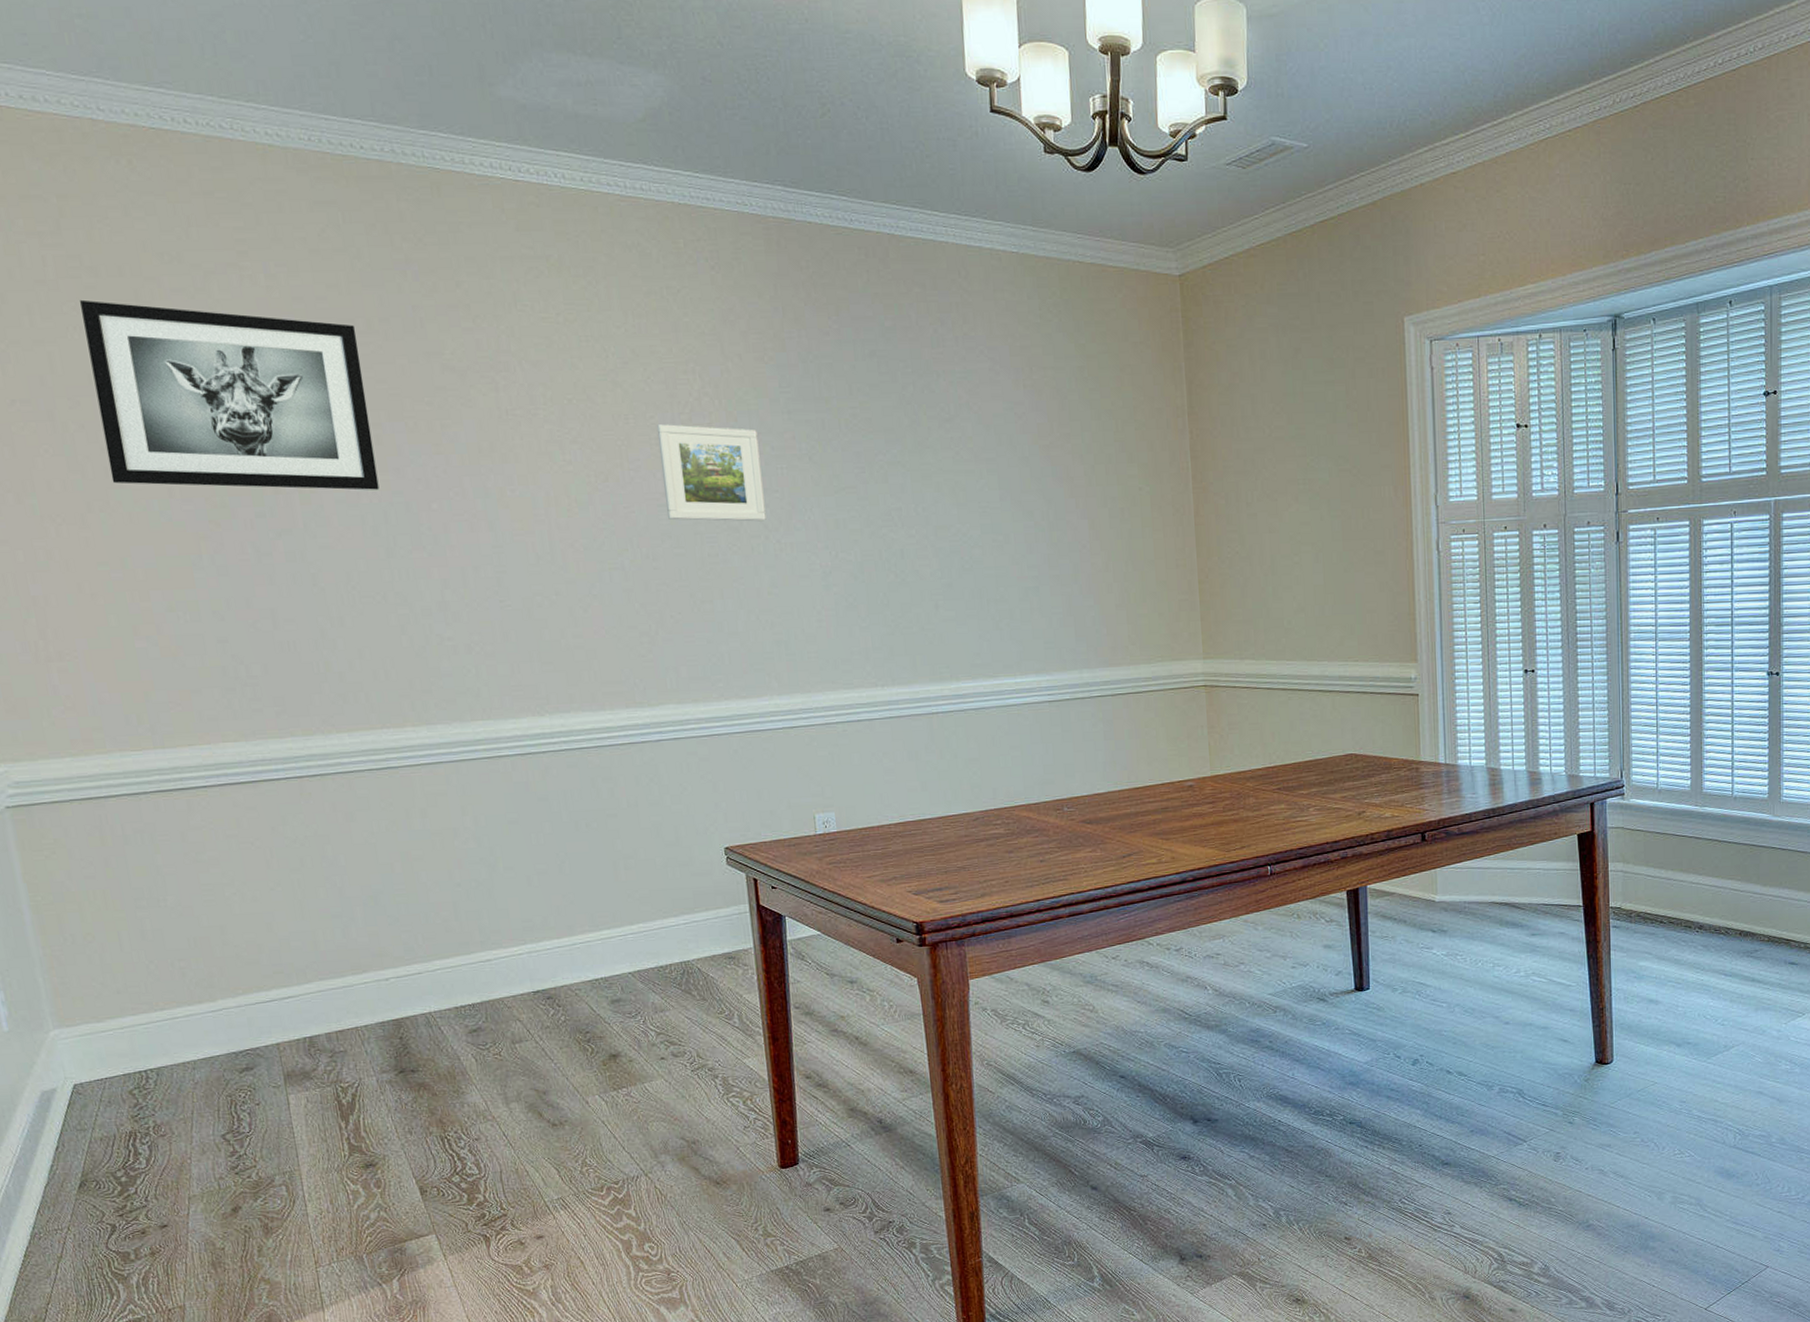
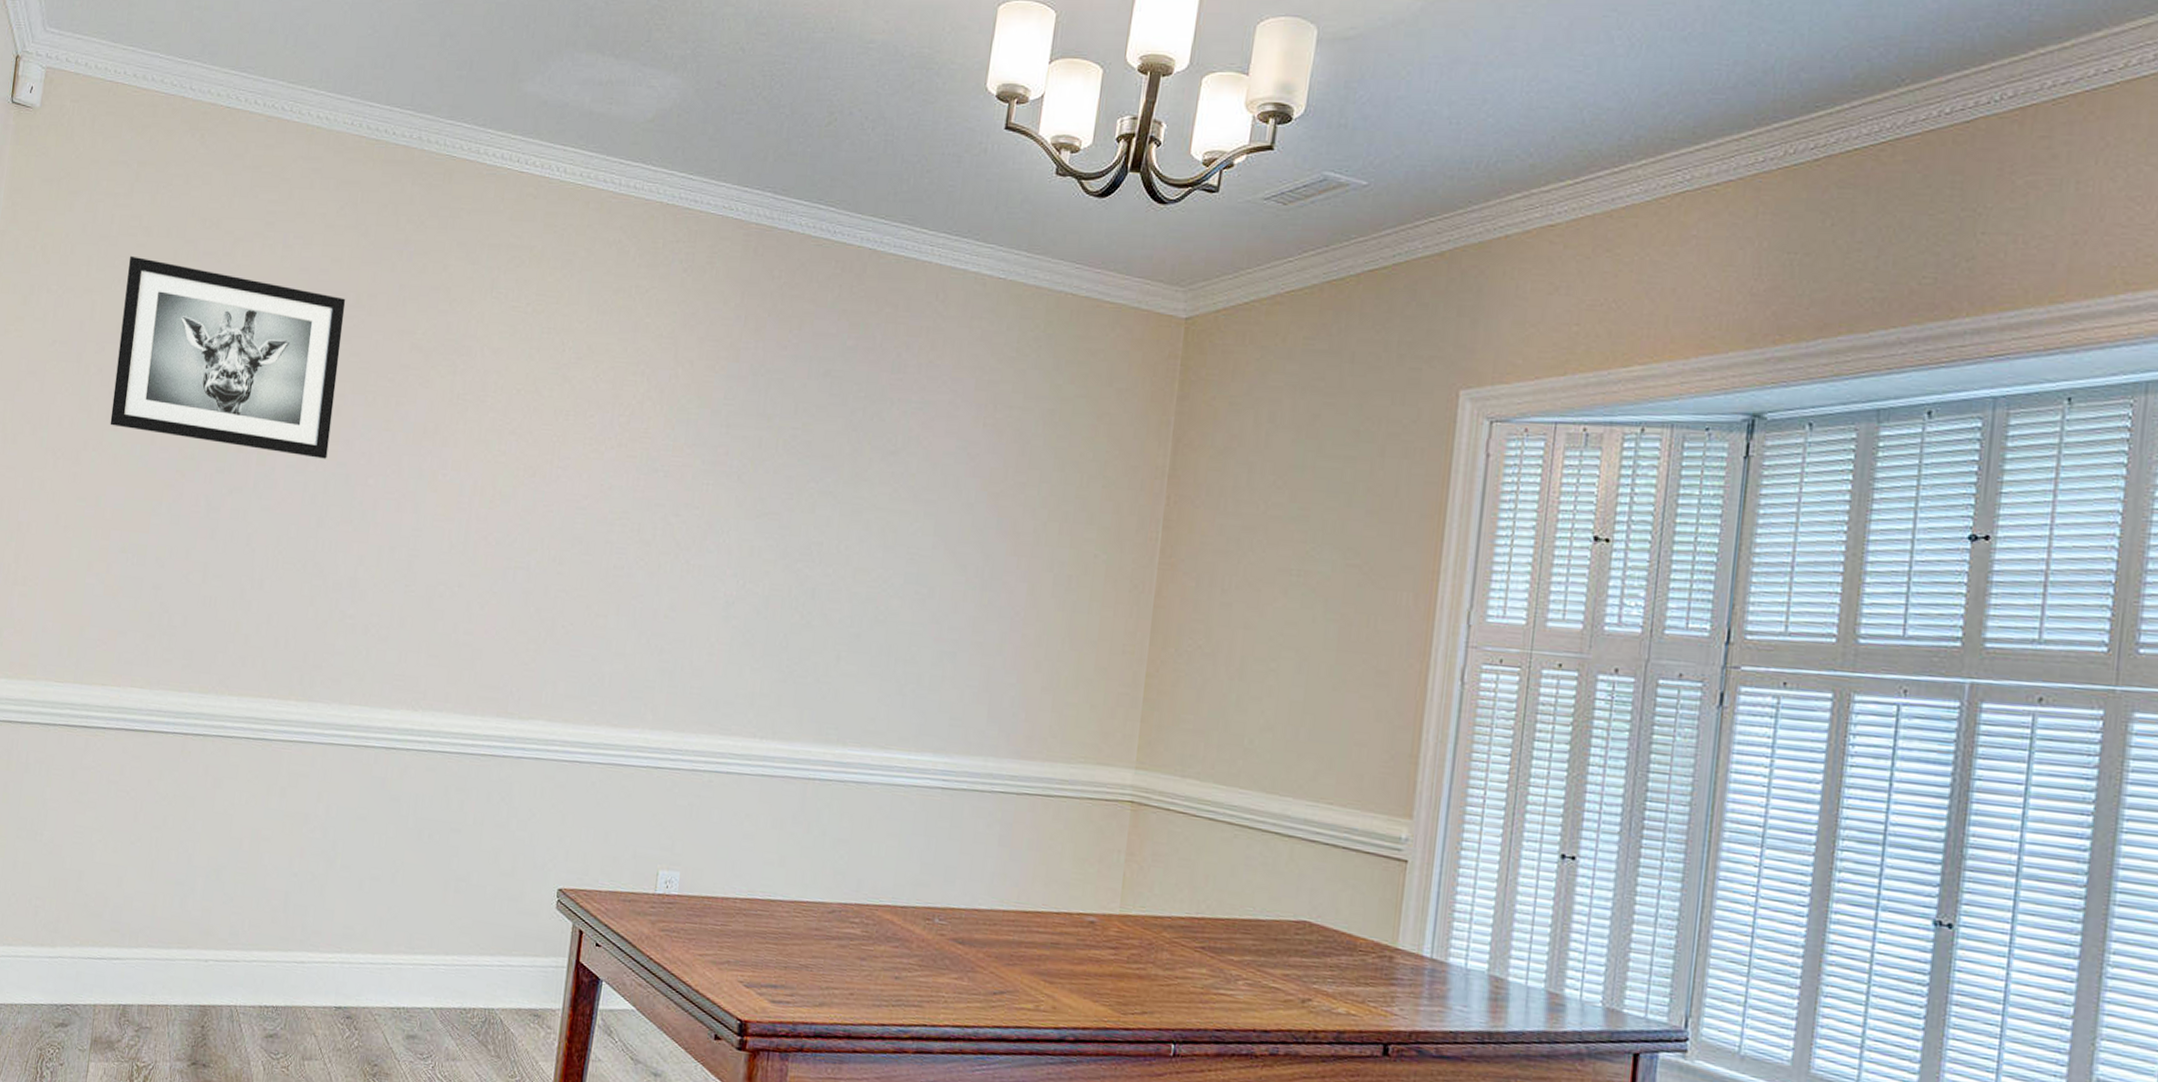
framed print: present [656,424,766,522] -> none [584,424,692,538]

